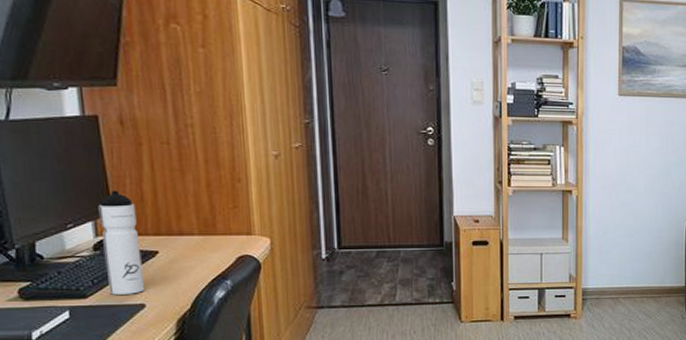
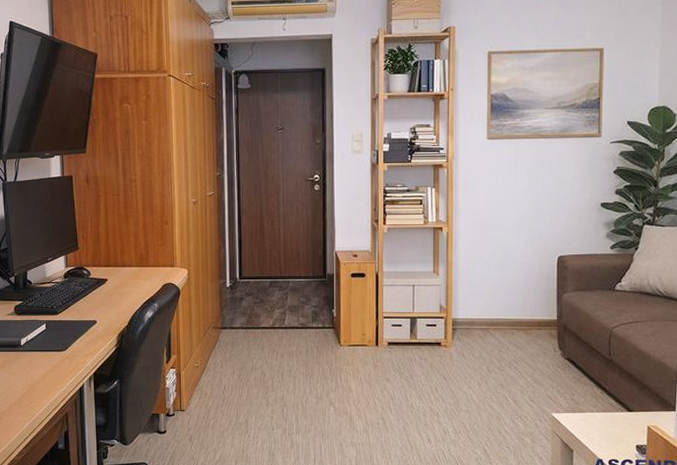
water bottle: present [98,190,146,295] -> none [69,231,97,313]

